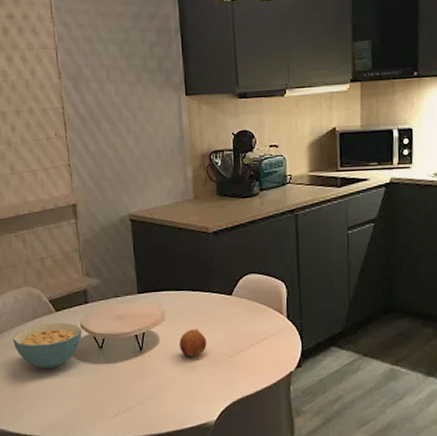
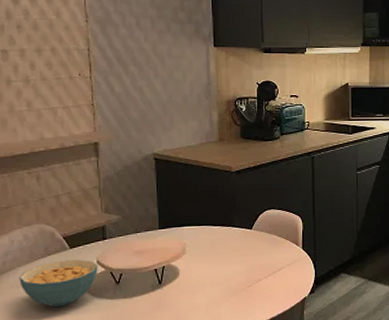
fruit: present [179,329,207,357] -> none [200,261,226,288]

